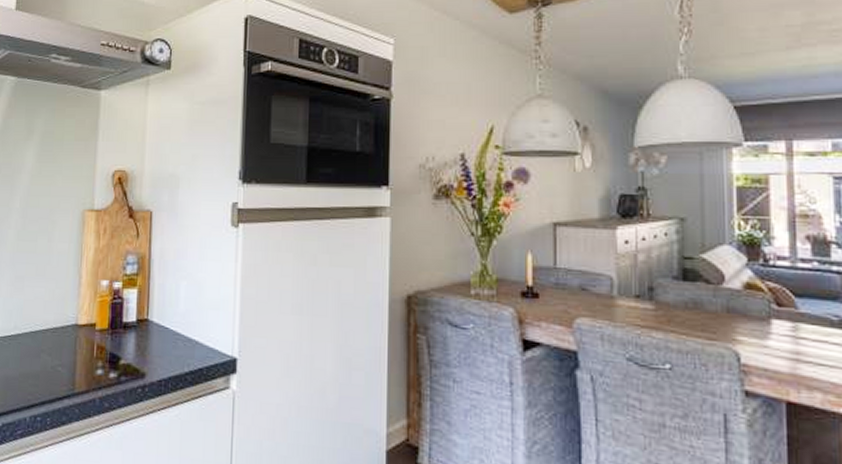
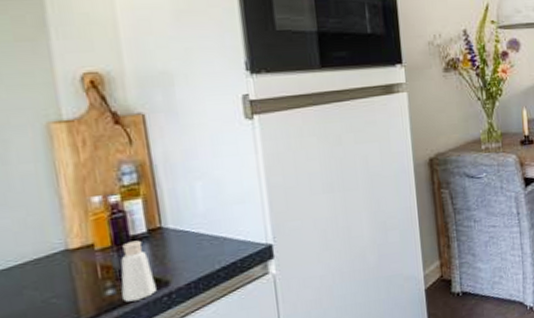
pepper shaker: none [108,327,135,386] -> present [121,240,157,302]

